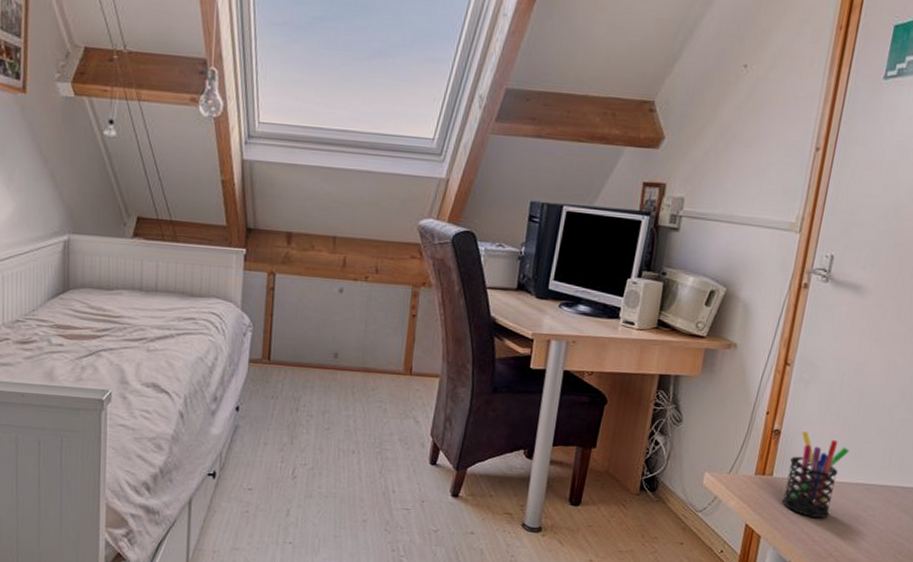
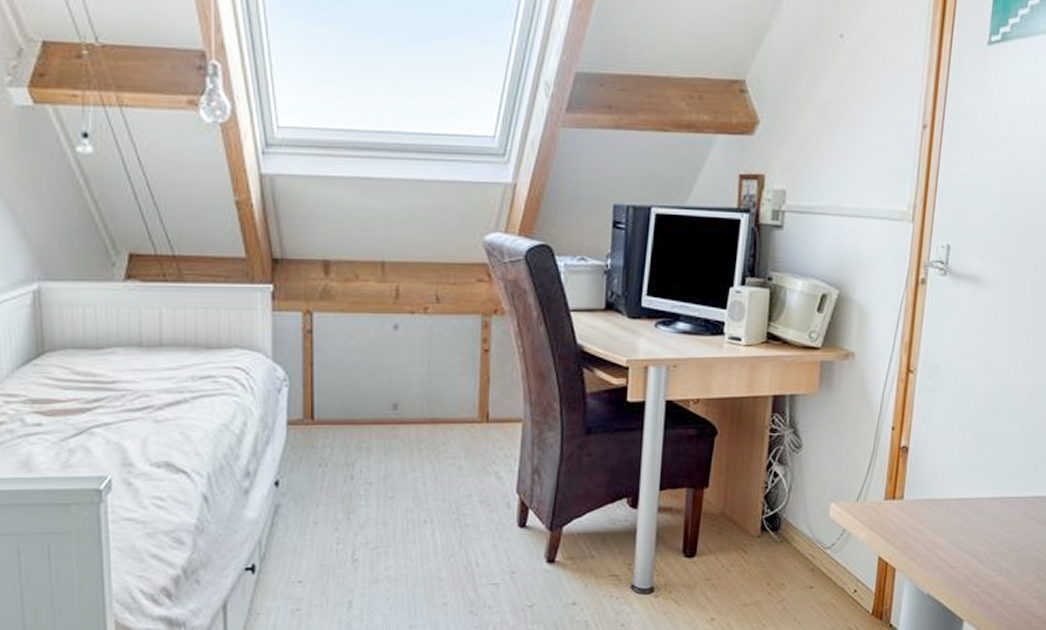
pen holder: present [782,432,849,518] -> none [915,446,981,541]

